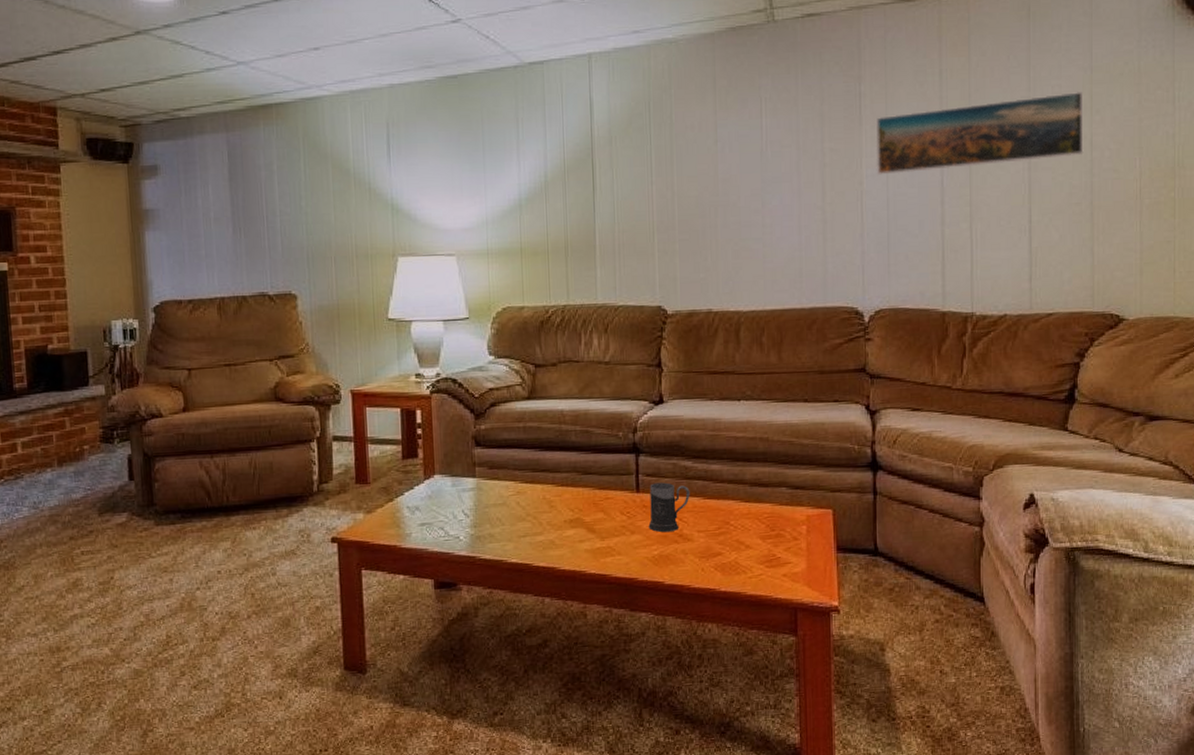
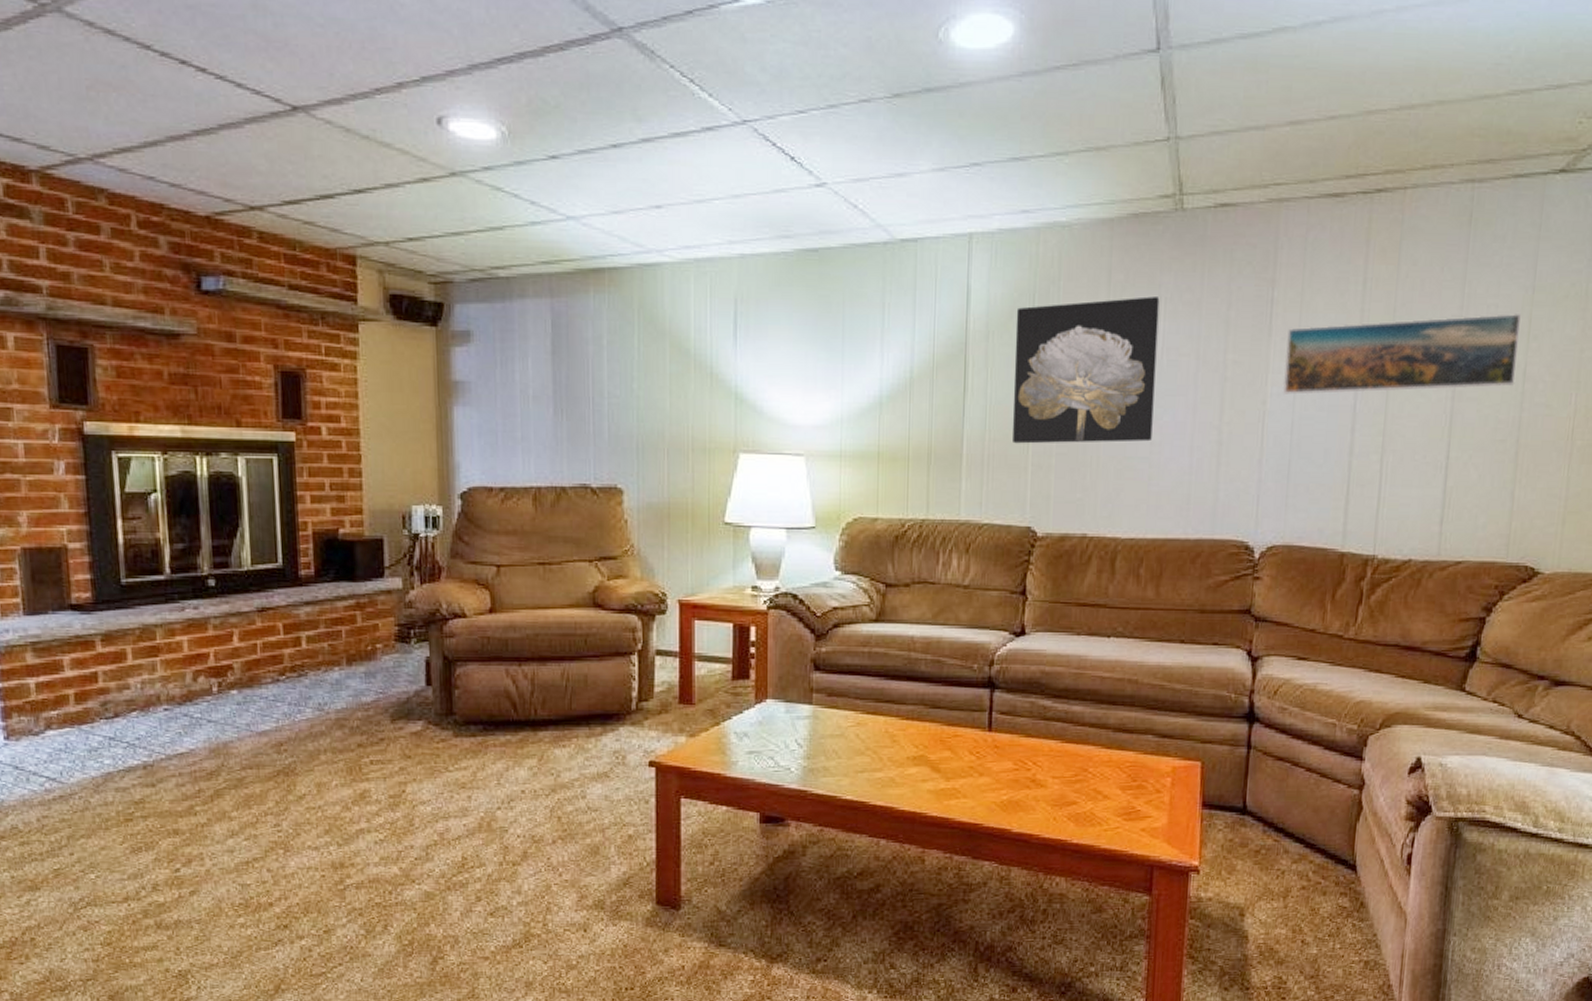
wall art: none [634,97,763,233] -> present [1012,296,1160,444]
mug: present [648,482,690,533] -> none [999,722,1047,777]

